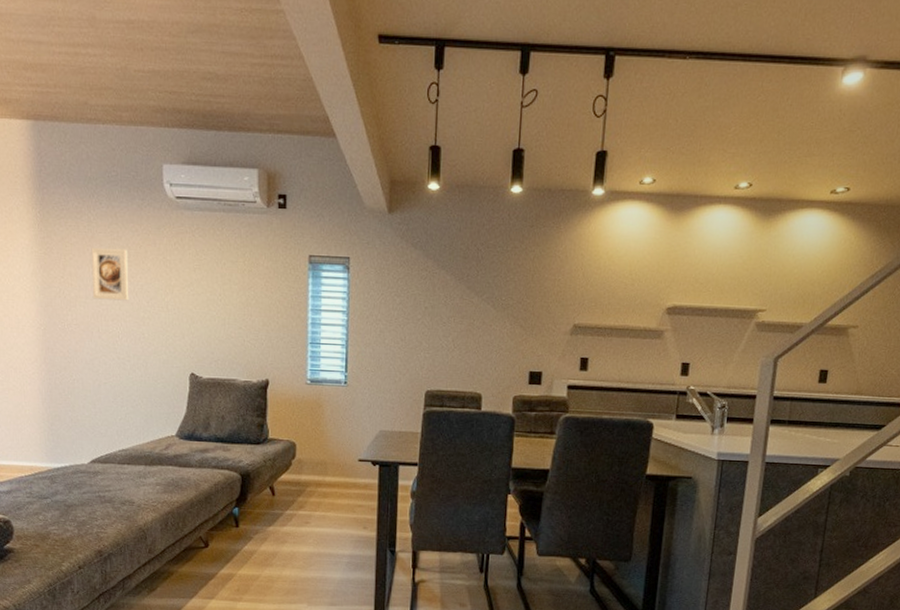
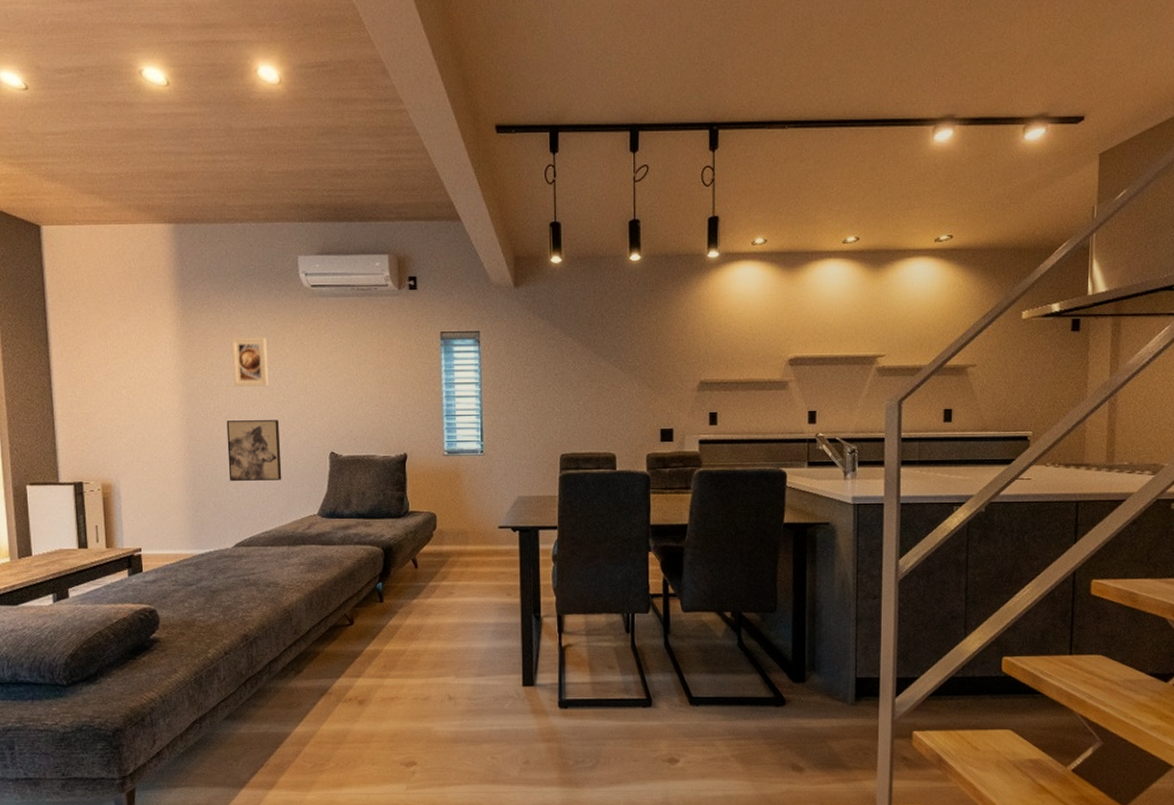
wall art: none [84,334,140,399] -> present [226,420,282,482]

